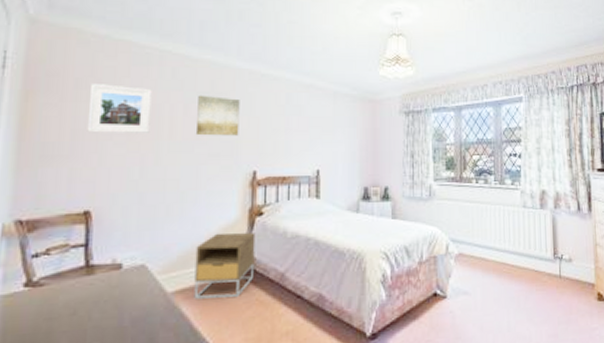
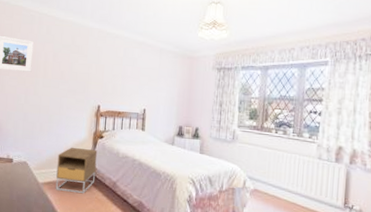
wall art: present [195,95,240,136] -> none [60,46,91,78]

